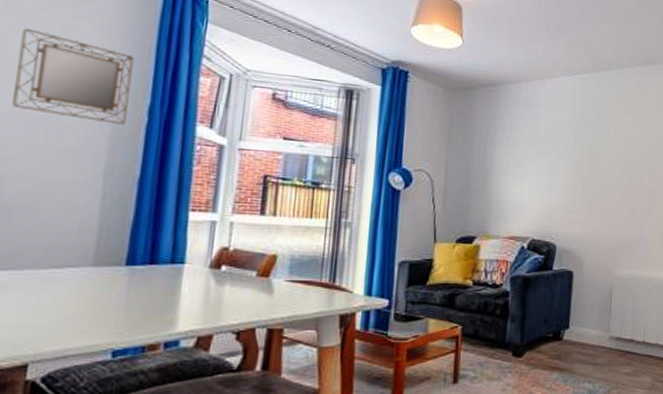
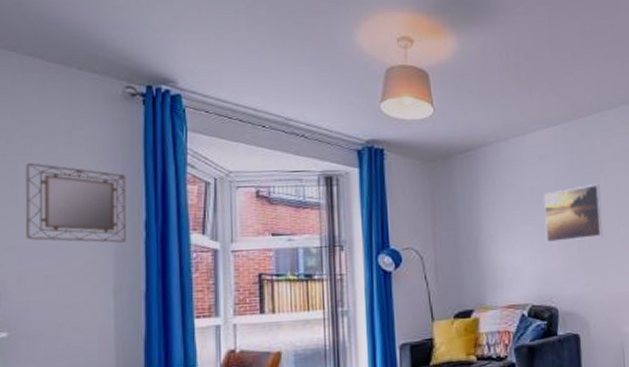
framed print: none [553,134,609,184] -> present [543,183,603,243]

